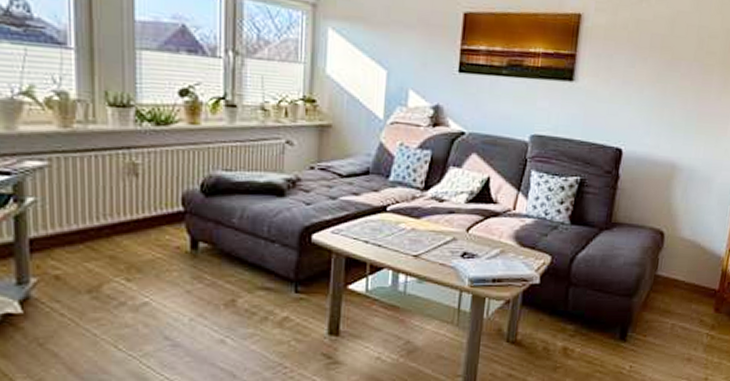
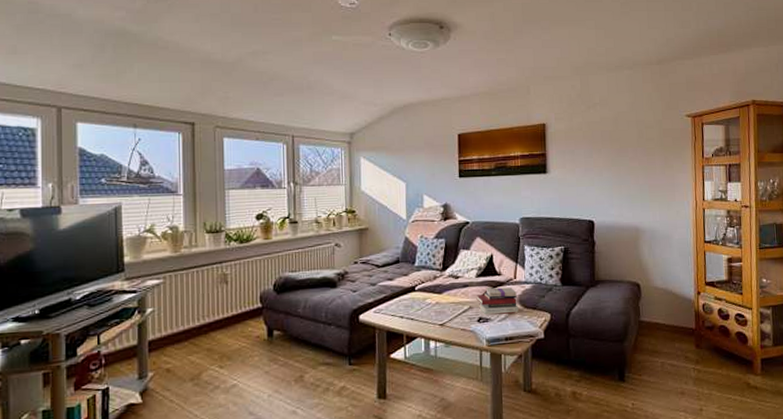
books: none [463,218,514,253] -> present [476,287,519,315]

